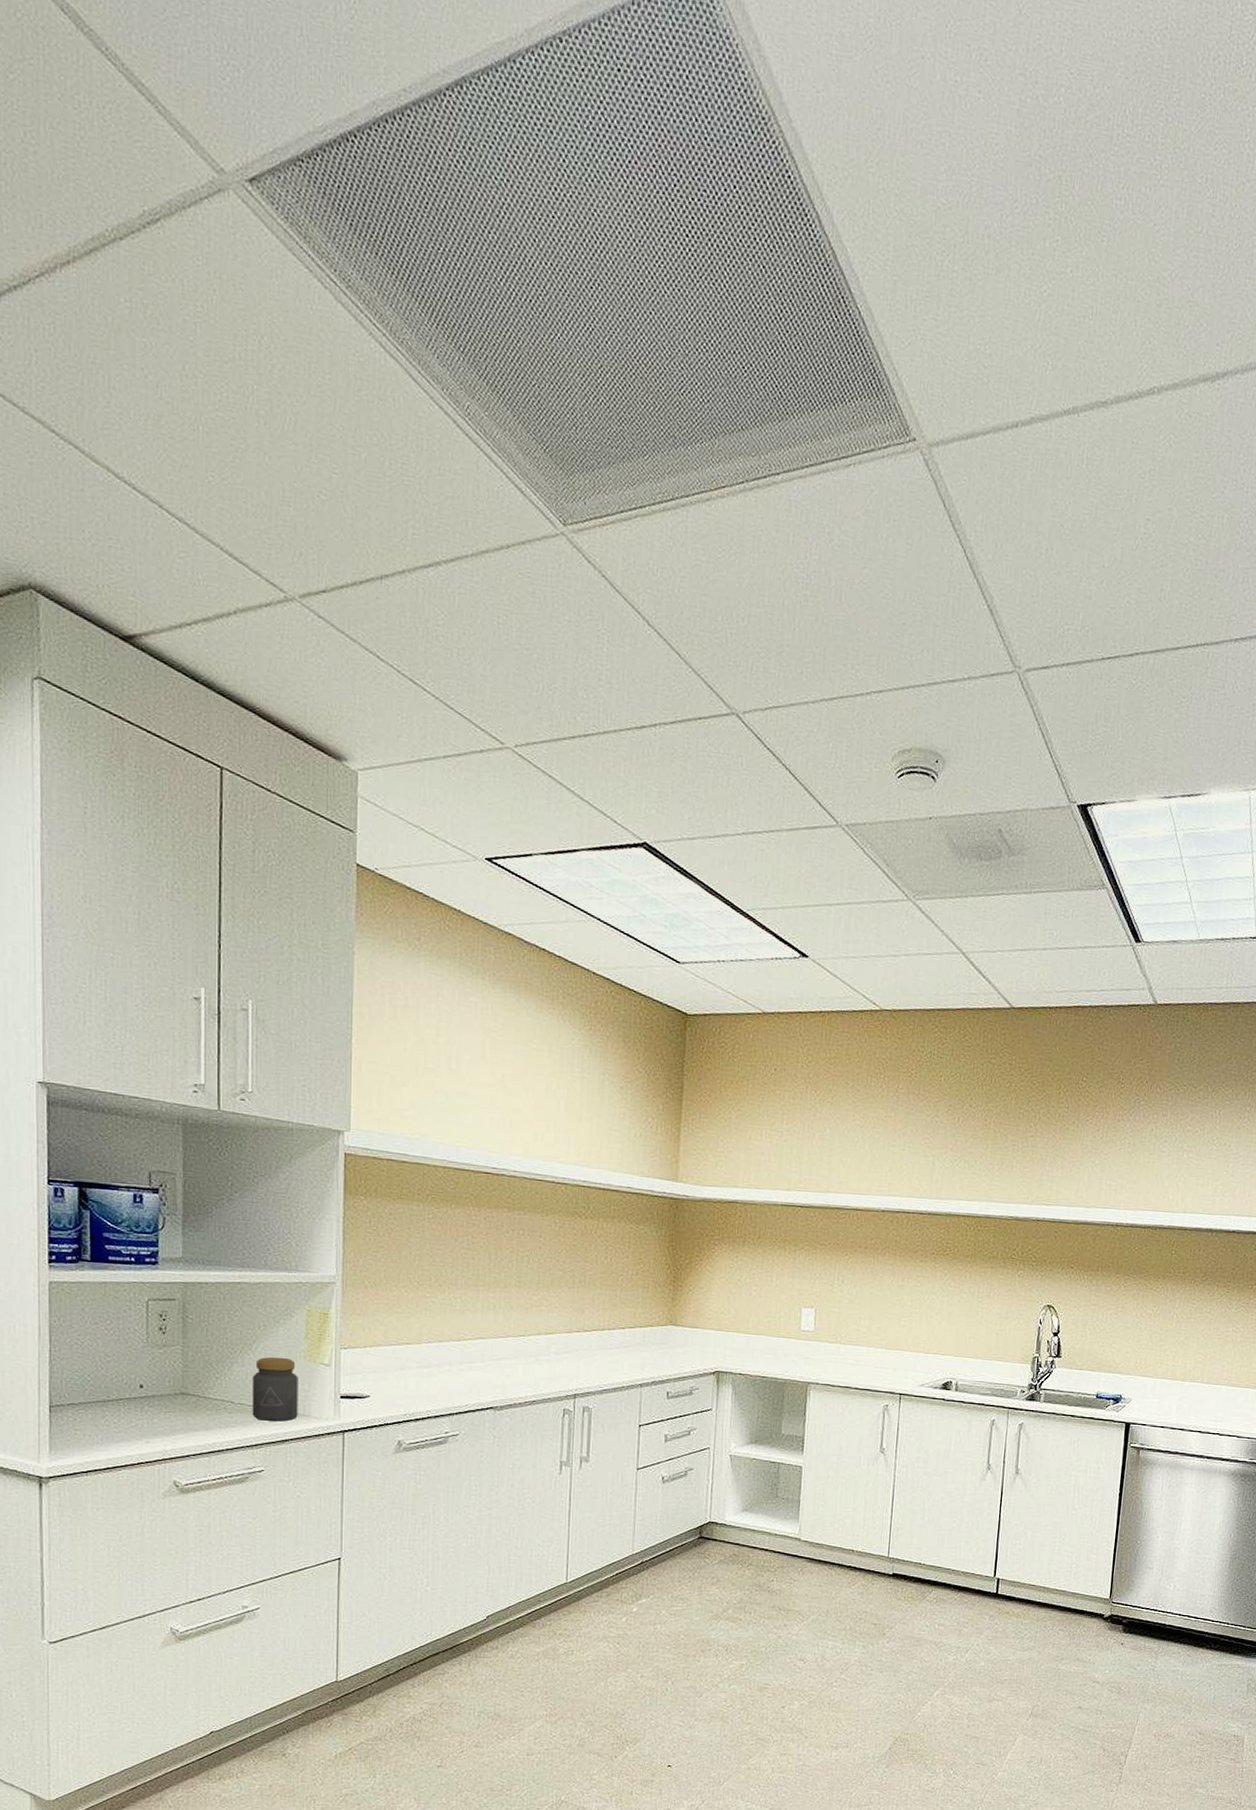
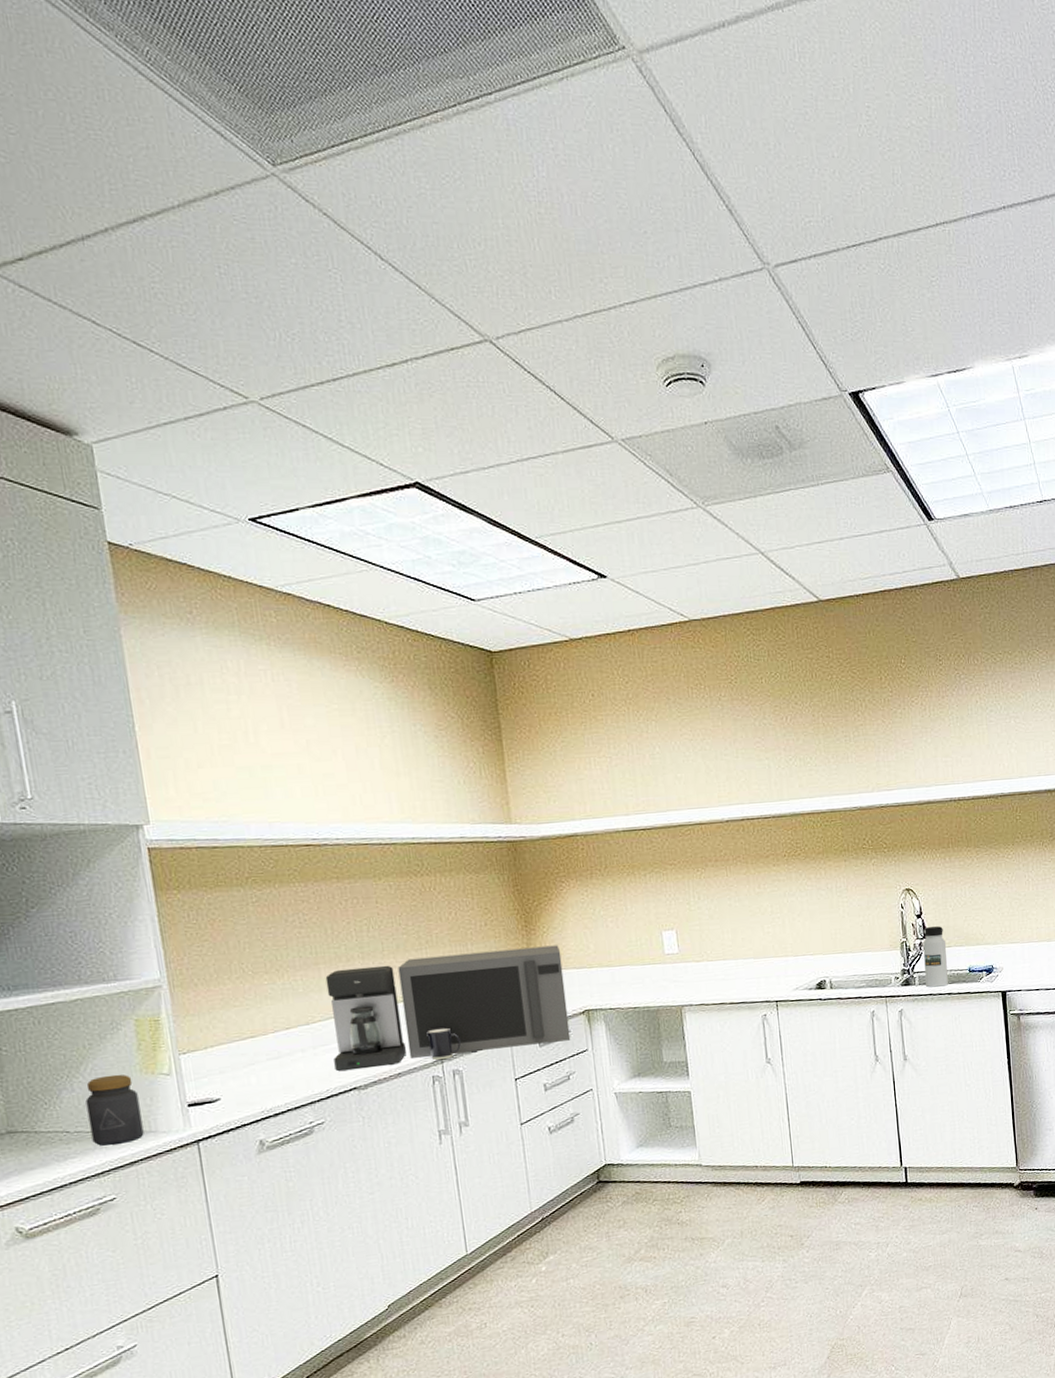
coffee maker: none [477,1294,545,1393] -> present [325,965,406,1072]
microwave: none [546,1295,703,1398] -> present [398,945,571,1058]
mug: none [565,1364,595,1396] -> present [426,1027,461,1061]
water bottle: none [1051,1346,1079,1408] -> present [923,926,948,988]

